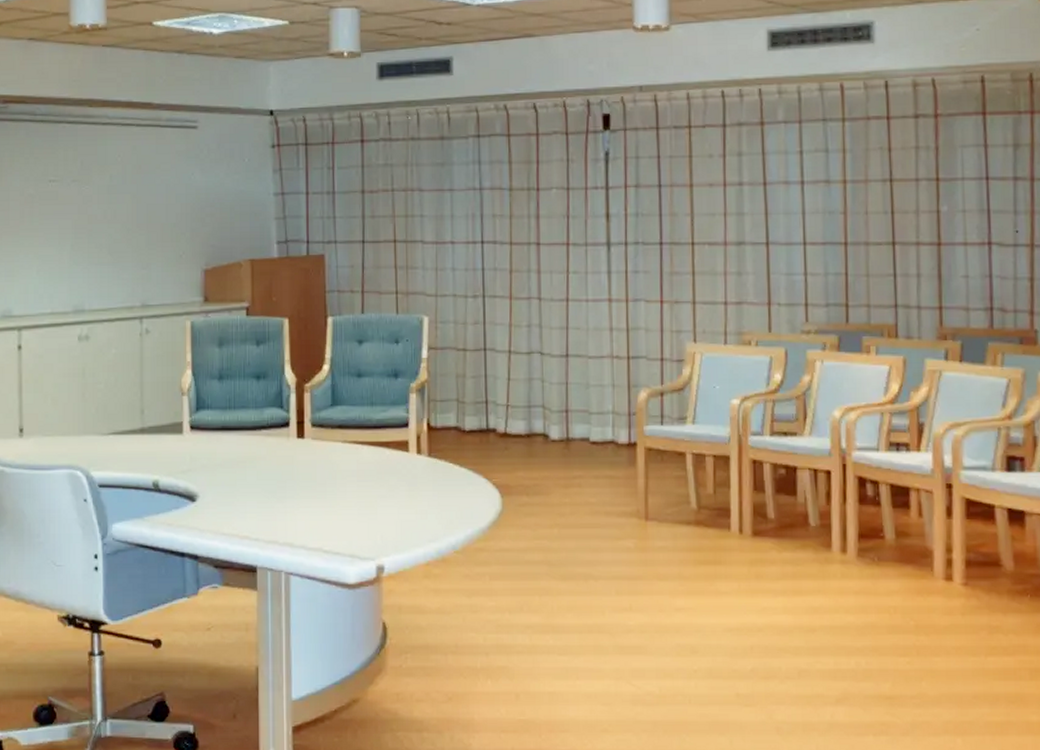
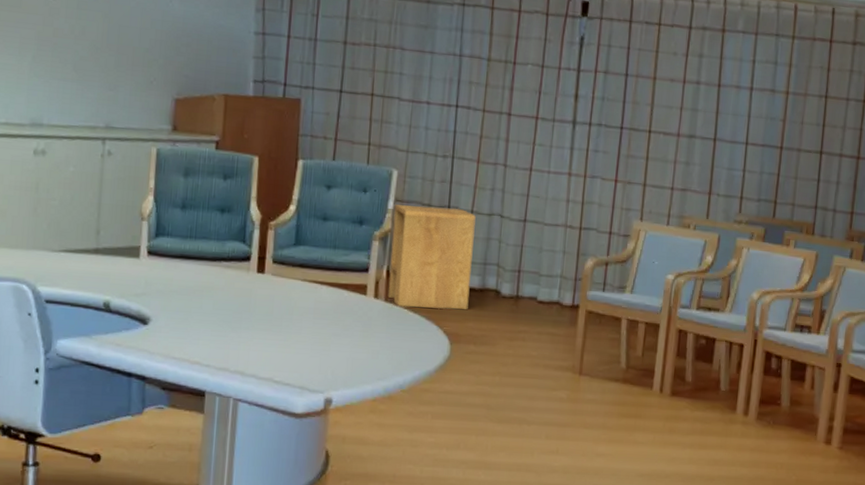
side table: none [429,349,516,461] -> present [387,204,476,310]

